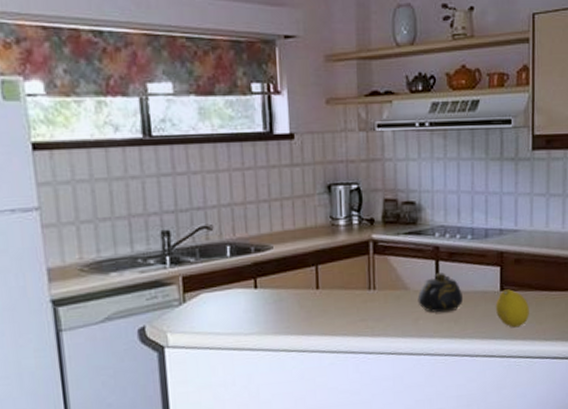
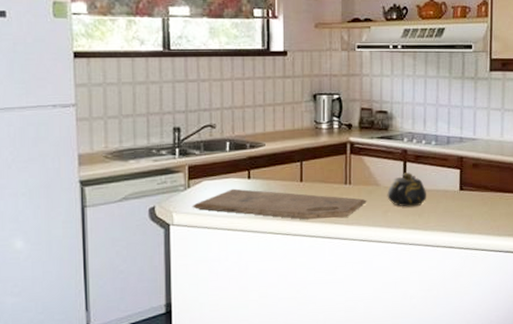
cutting board: none [189,300,395,333] -> present [192,188,367,220]
fruit: present [495,289,529,328] -> none [455,189,485,223]

